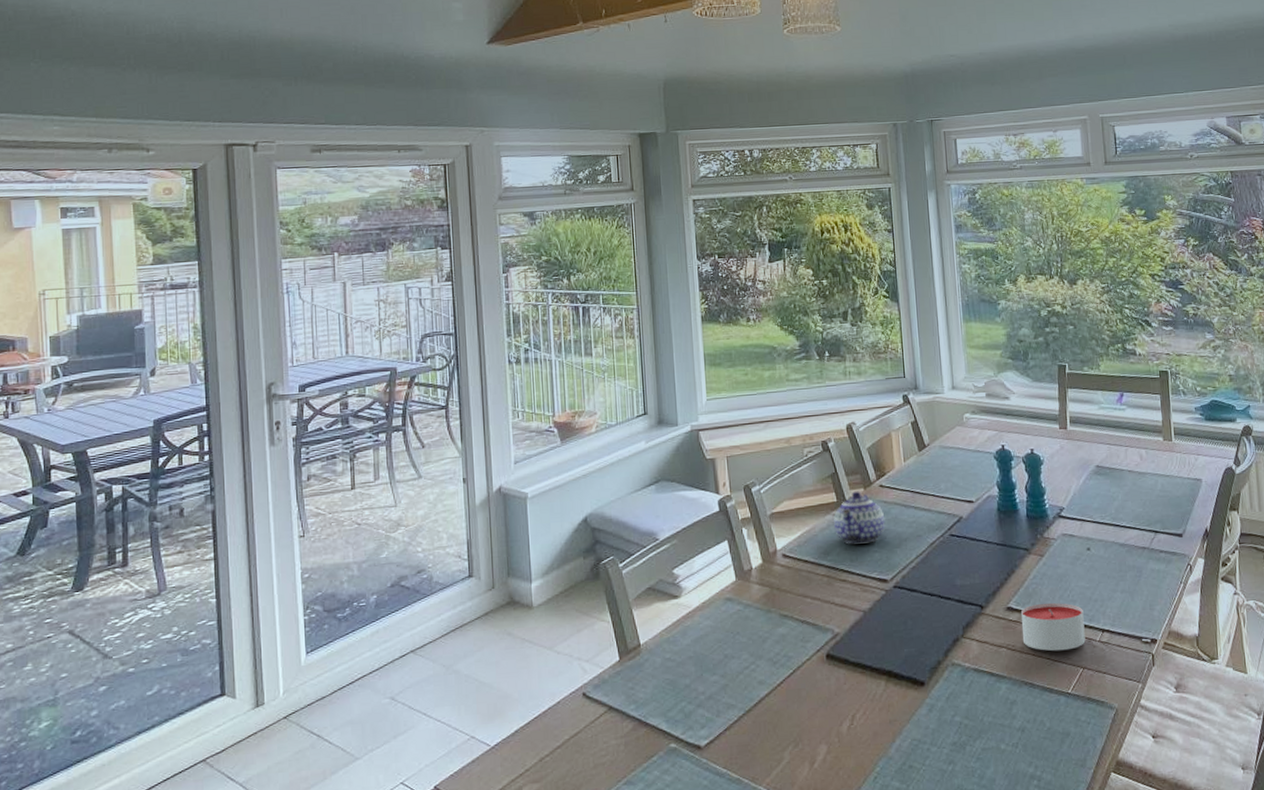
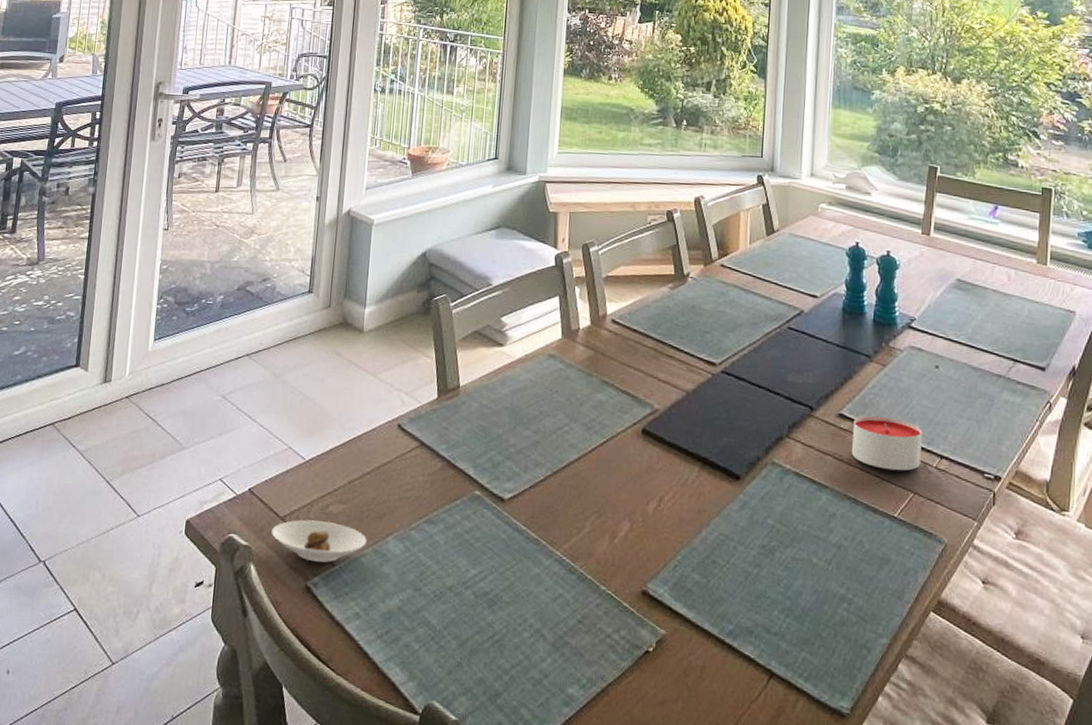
teapot: present [834,491,886,544] -> none [668,267,722,322]

